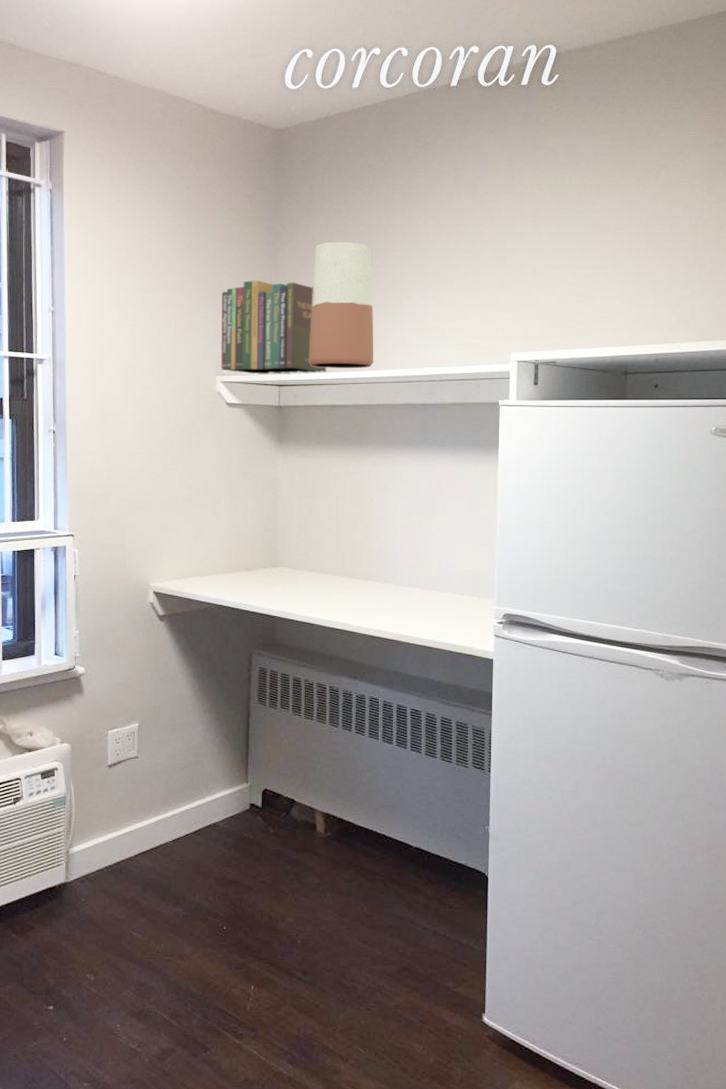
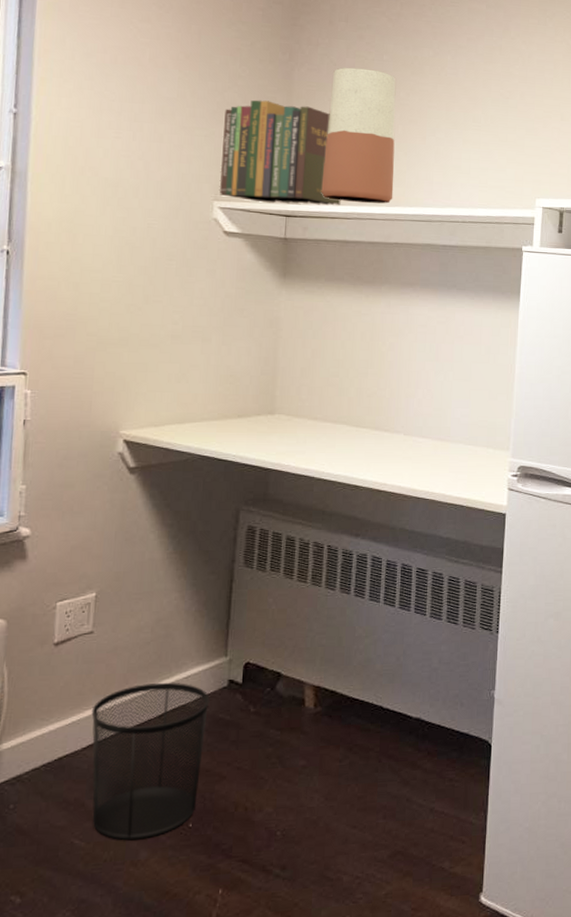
waste bin: none [140,803,235,937] -> present [91,682,210,841]

